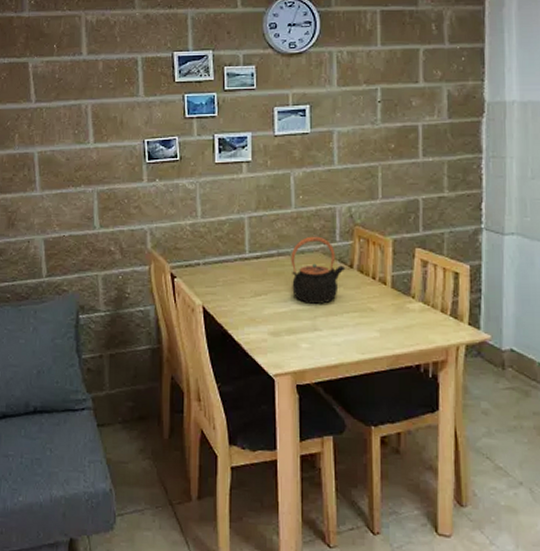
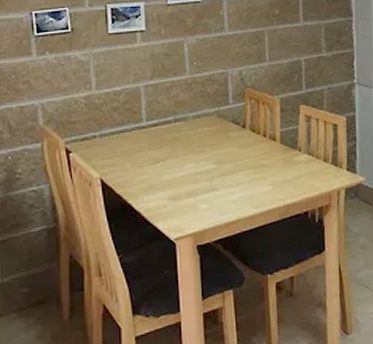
teapot: present [291,236,346,304] -> none [187,100,239,166]

